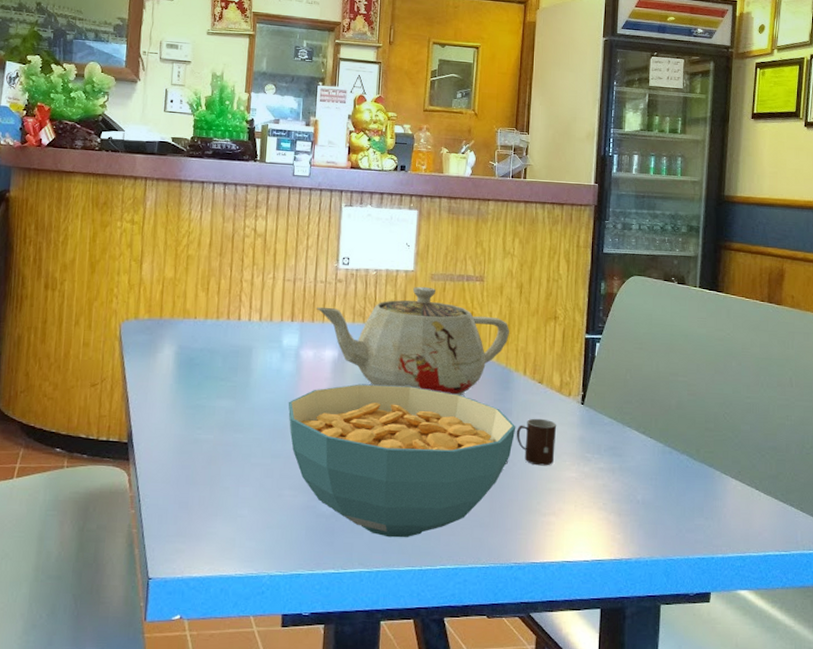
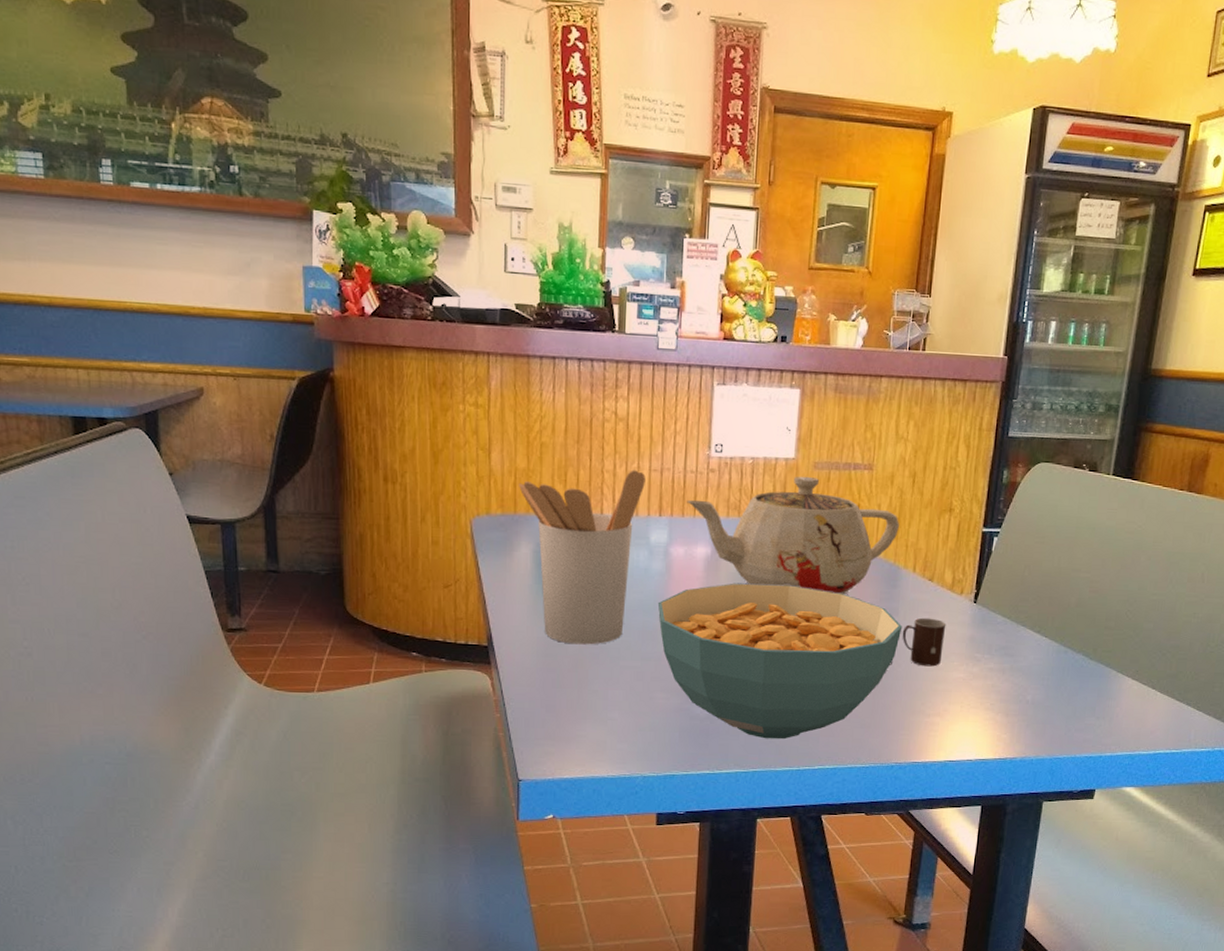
utensil holder: none [166,279,280,442] -> present [519,469,645,645]

